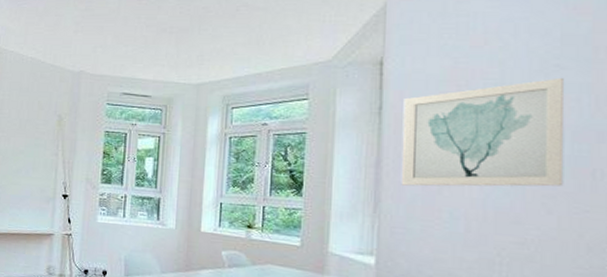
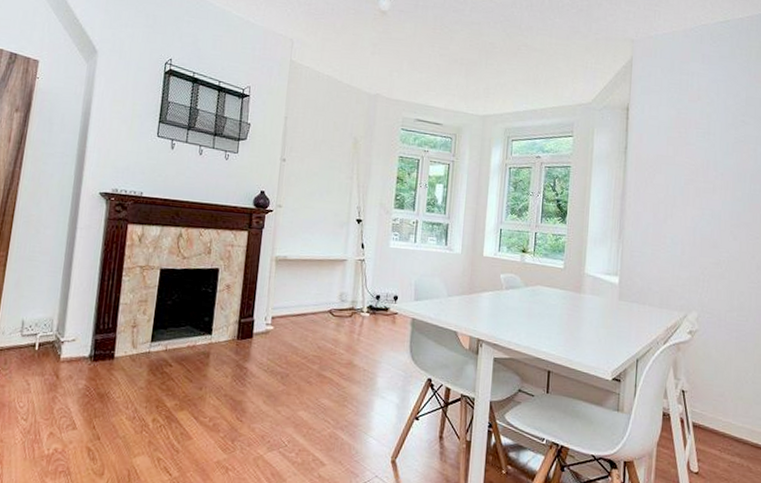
wall art: present [401,77,565,187] -> none [639,131,747,218]

